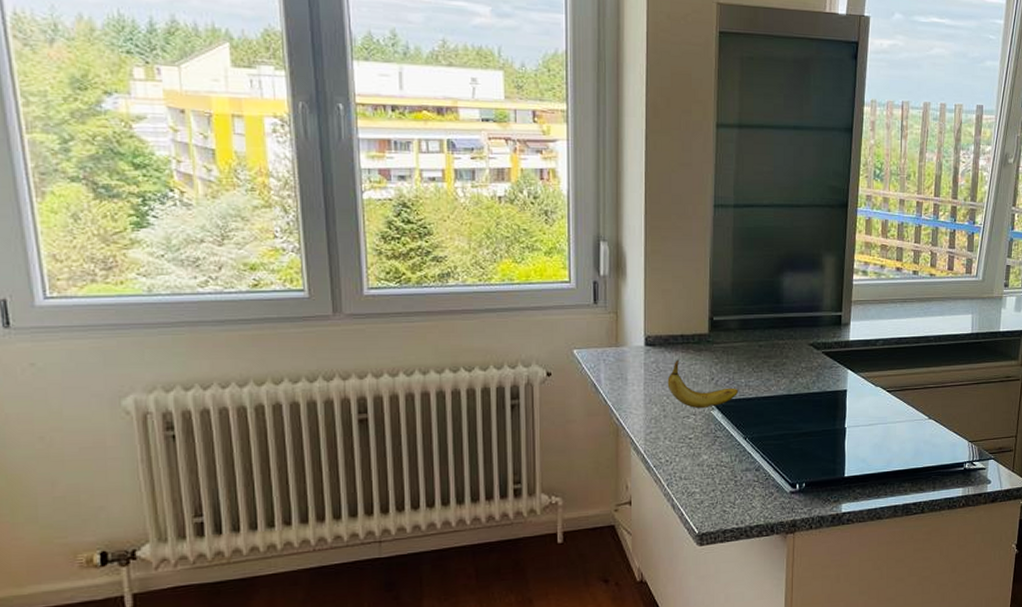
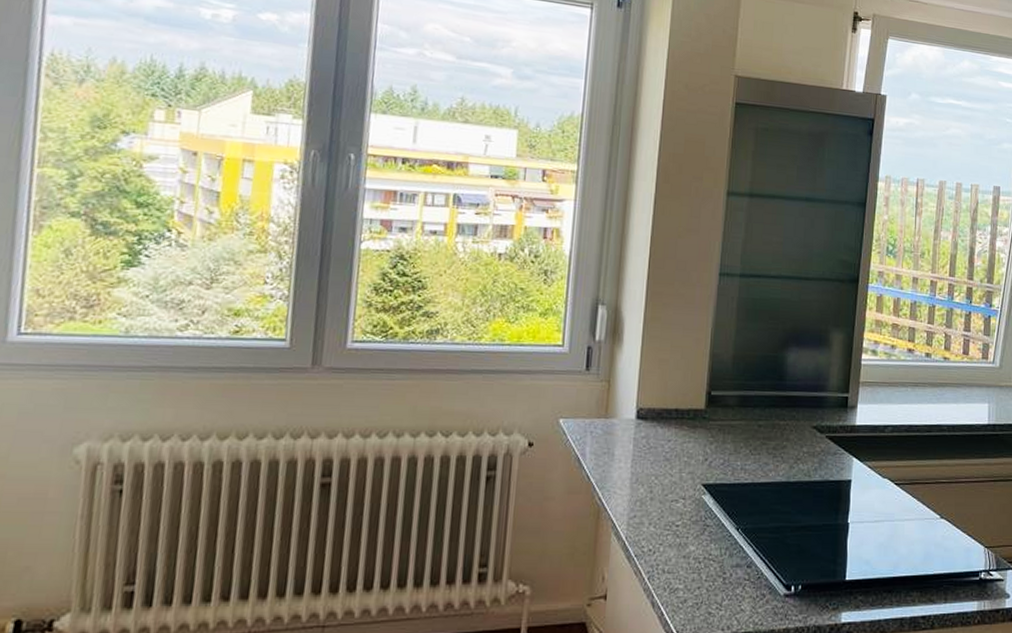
fruit: present [667,359,739,408] -> none [657,435,734,491]

